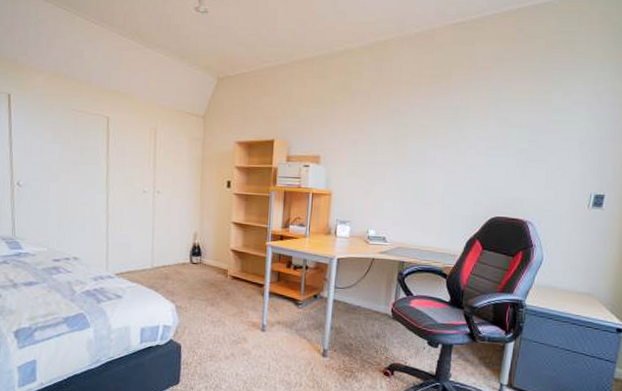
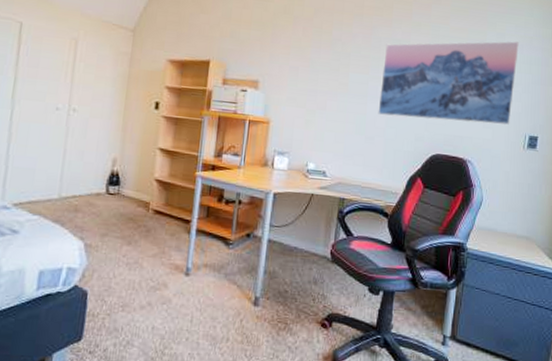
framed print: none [436,98,587,186] -> present [378,41,519,126]

